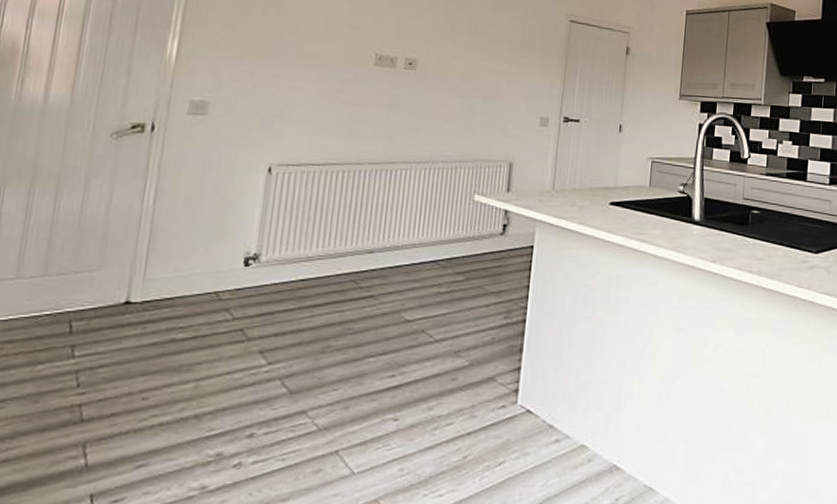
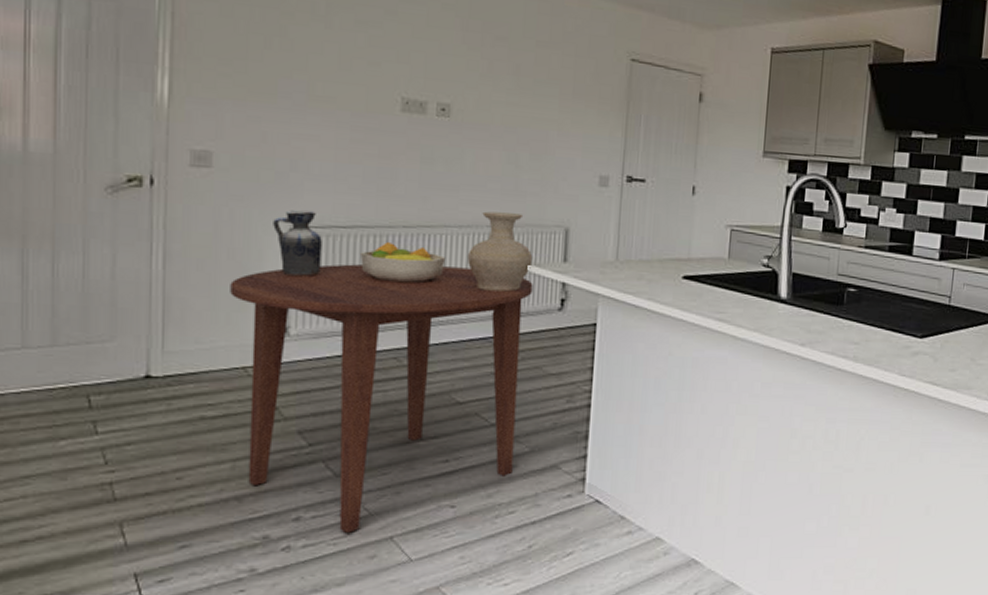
dining table: none [208,197,479,448] -> present [230,264,533,533]
ceramic jug: none [255,150,297,209] -> present [273,209,322,277]
fruit bowl: none [329,176,405,213] -> present [361,241,446,284]
vase: none [422,149,481,219] -> present [466,211,533,292]

